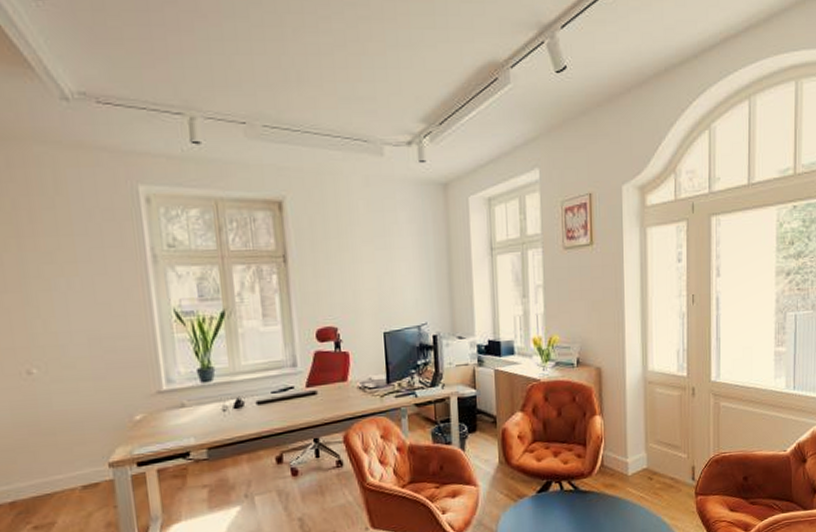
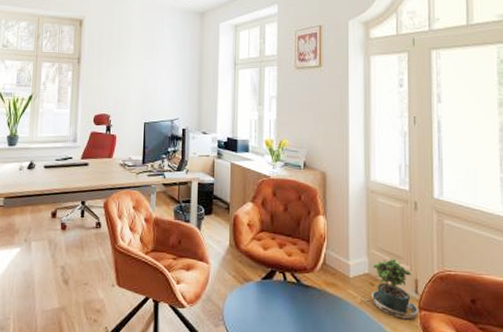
potted plant: none [639,450,695,508] -> present [360,259,418,320]

